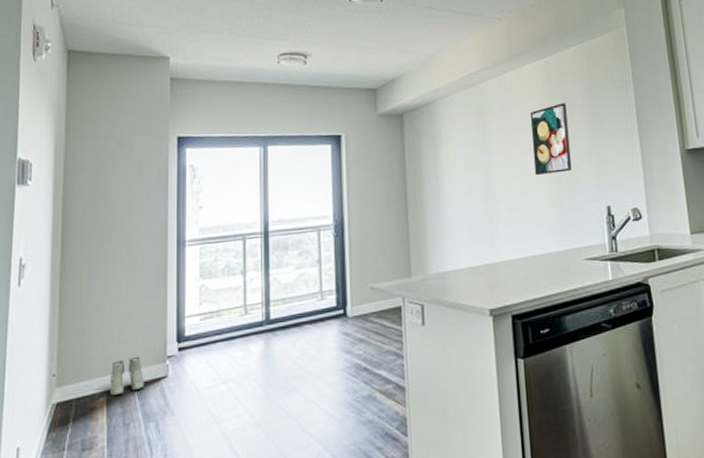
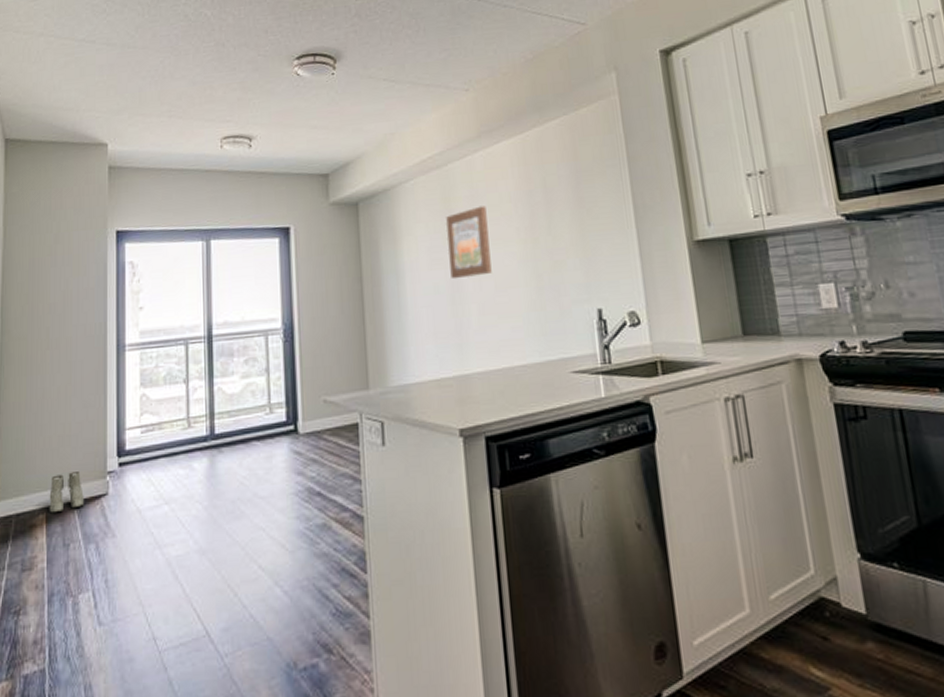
wall art: none [480,118,519,181] -> present [446,206,492,279]
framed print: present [530,103,572,176] -> none [504,187,555,273]

